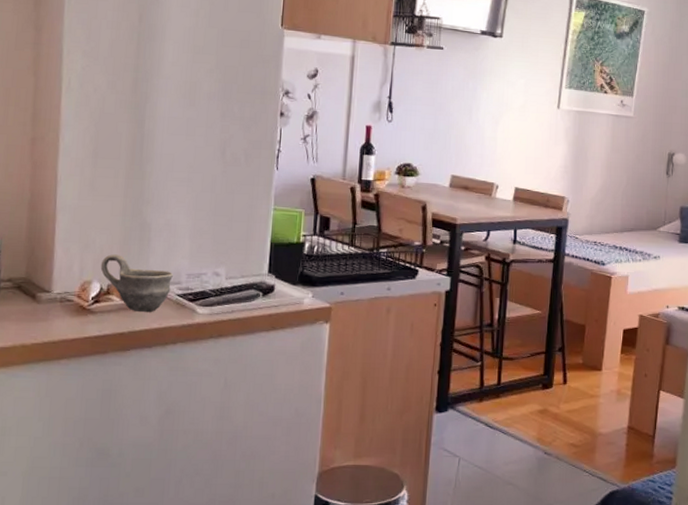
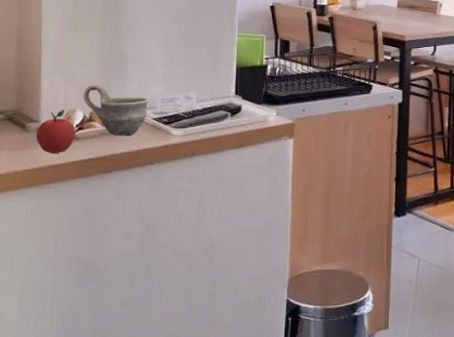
apple: none [46,279,91,327] -> present [35,109,76,153]

